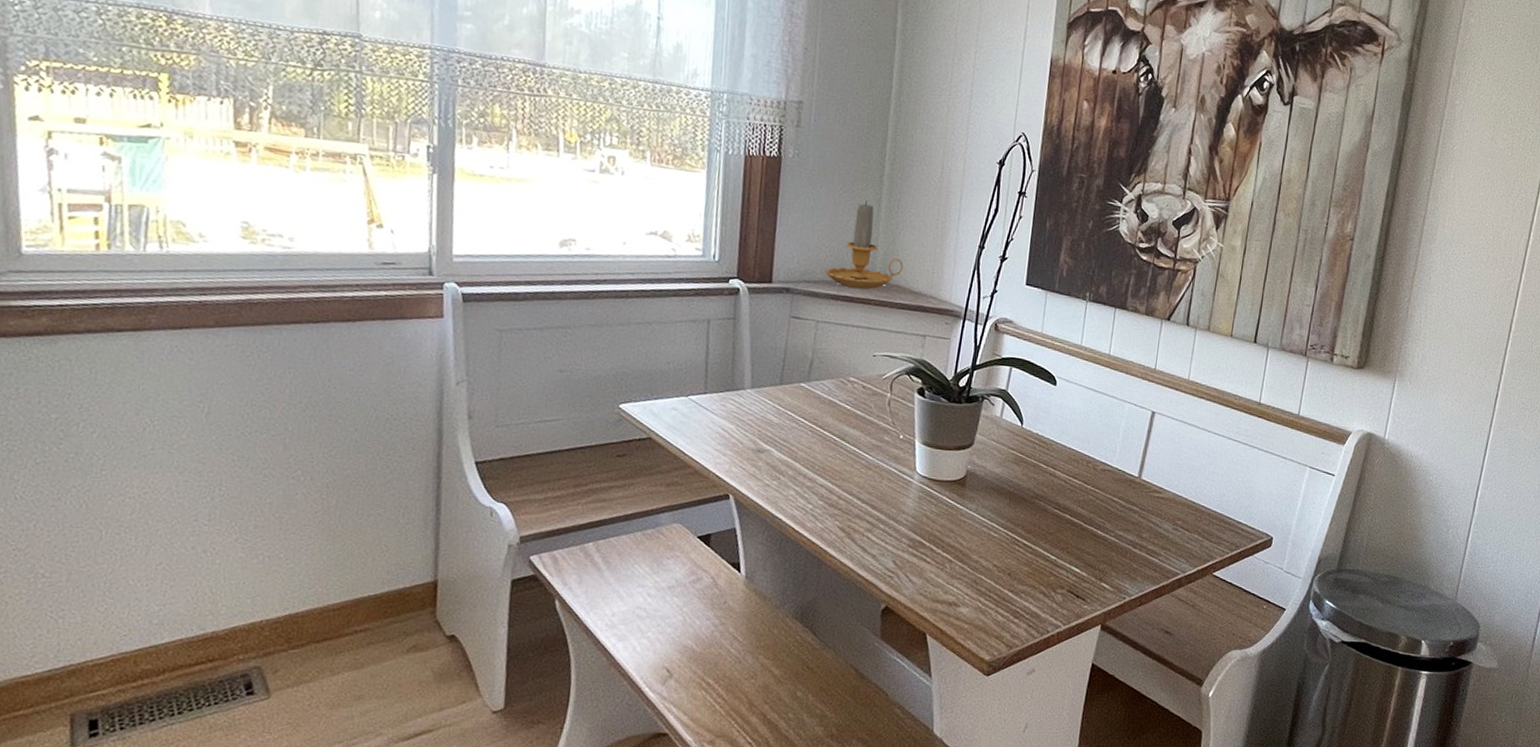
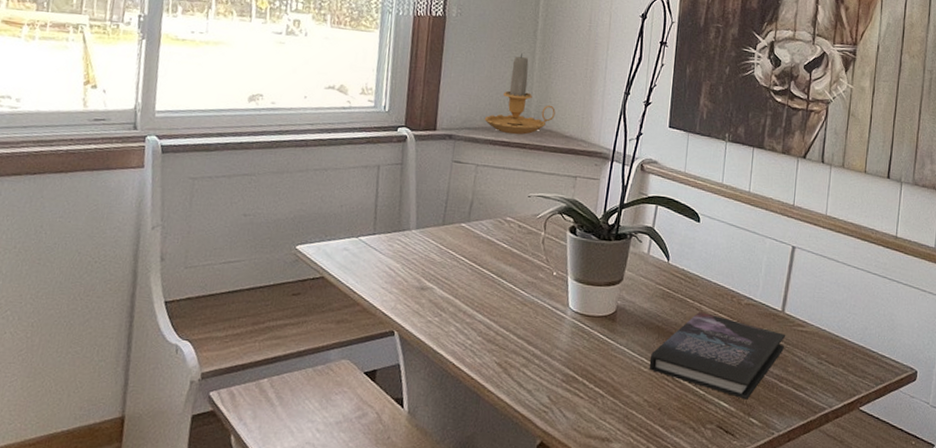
book: none [999,476,1142,565] -> present [649,311,786,400]

